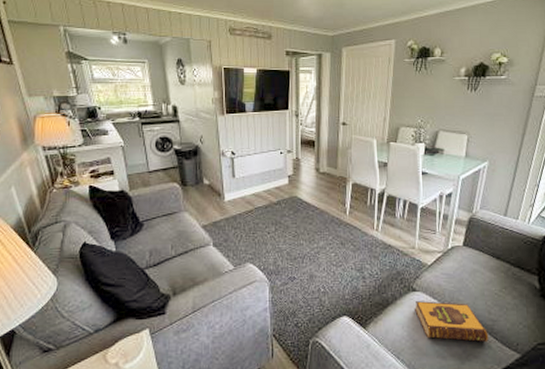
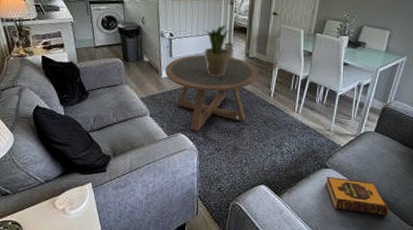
coffee table: none [229,172,331,259] -> present [165,54,259,131]
potted plant: none [269,139,299,195] -> present [204,24,232,76]

